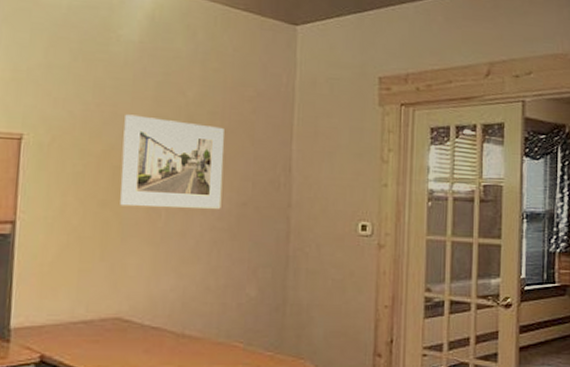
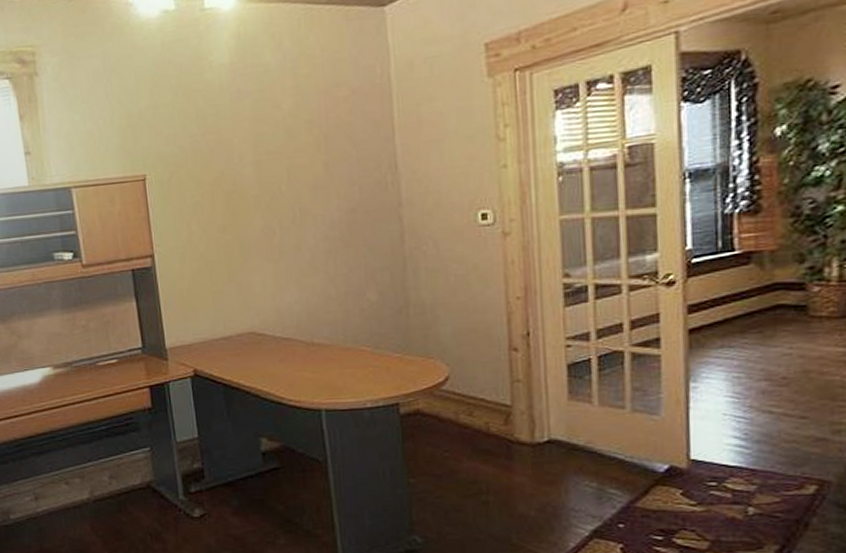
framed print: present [120,114,224,209] -> none [228,134,331,229]

